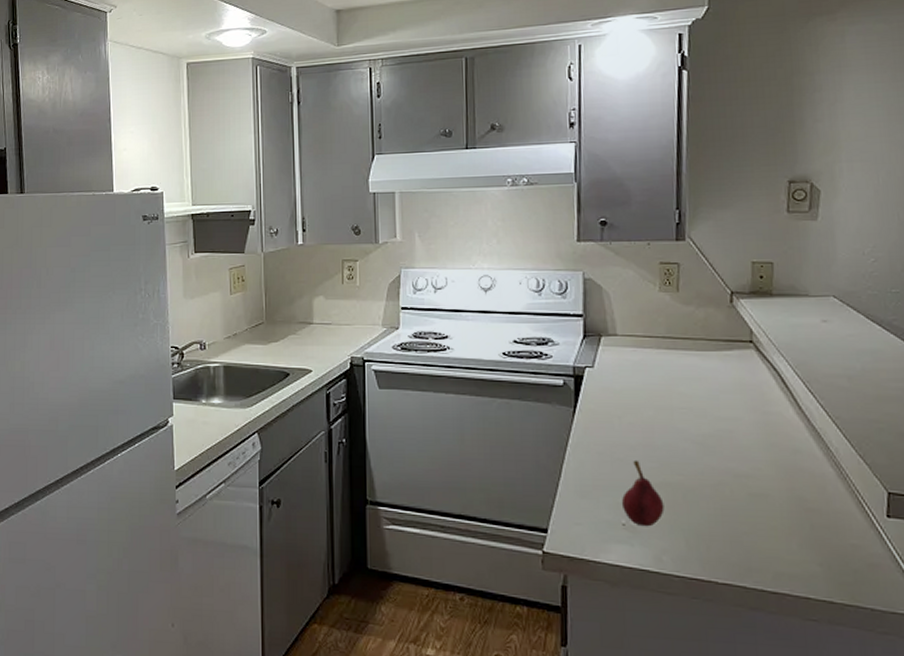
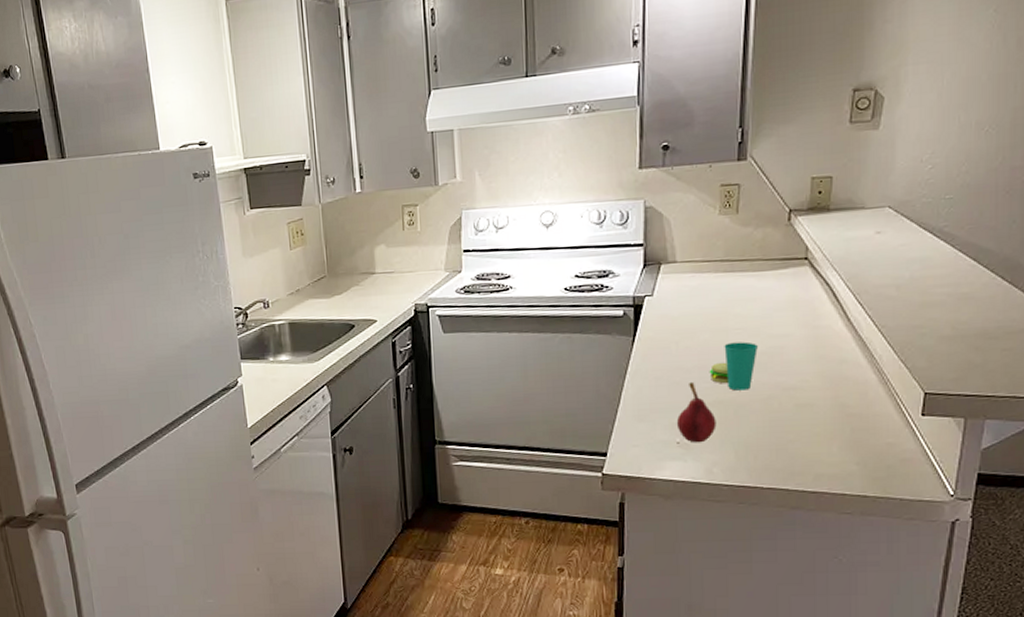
cup: none [654,422,706,474] -> present [709,341,759,391]

